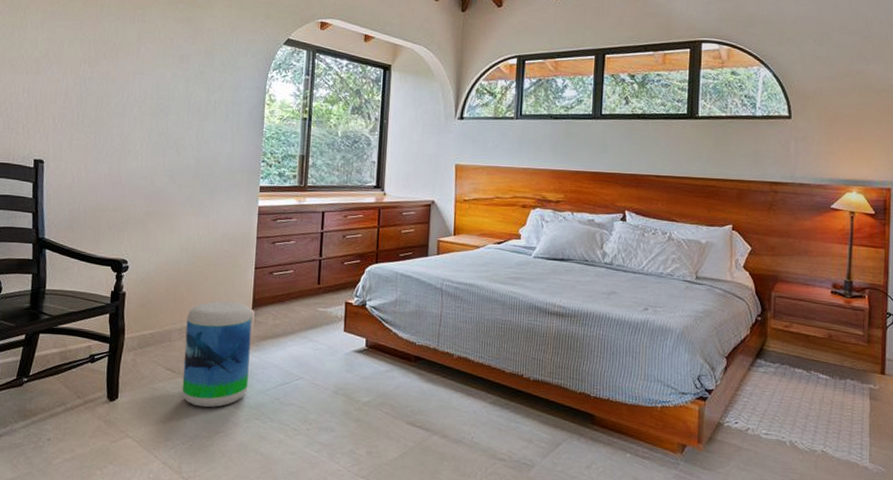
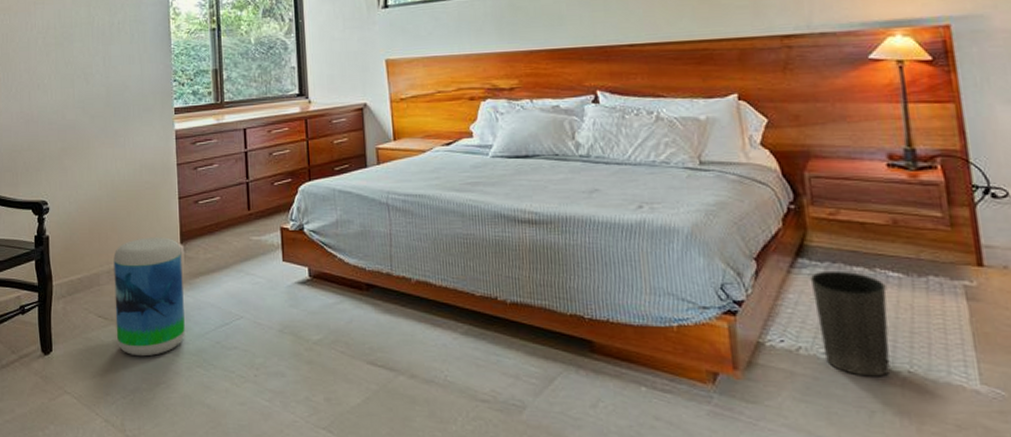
waste basket: none [763,370,816,454] -> present [809,270,891,377]

